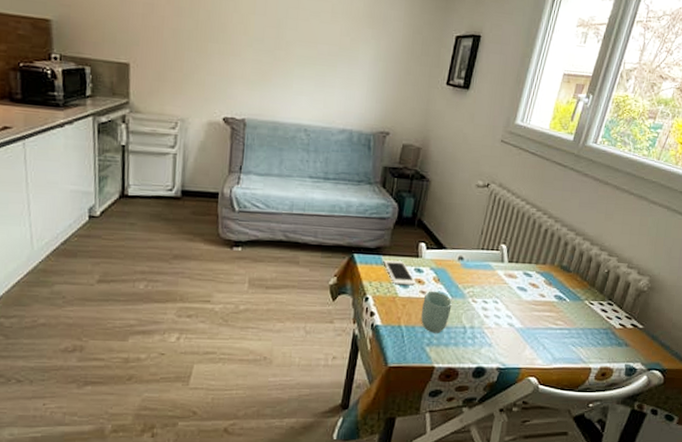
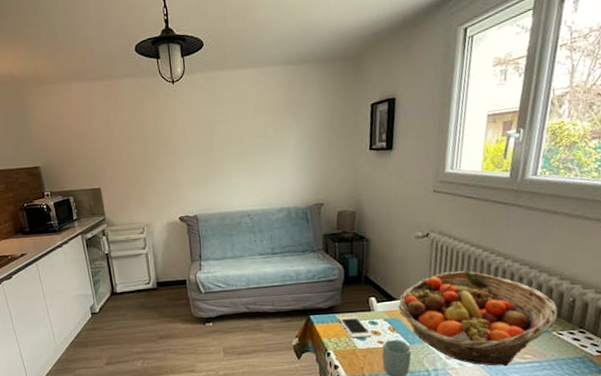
fruit basket: none [446,226,593,331] -> present [398,271,558,367]

